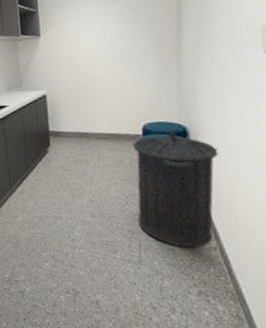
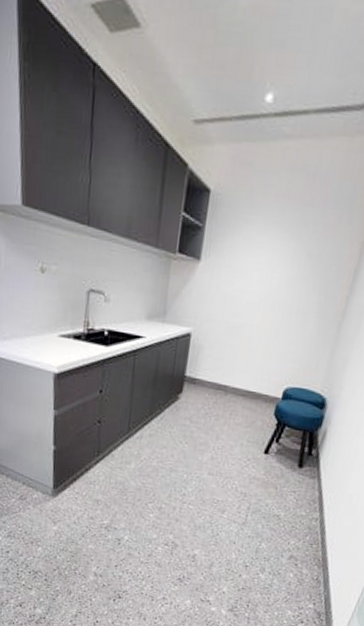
trash can: present [133,129,219,247] -> none [252,398,348,517]

